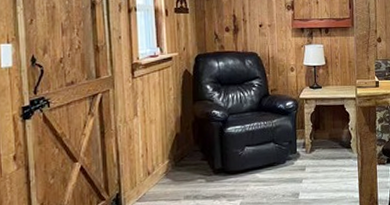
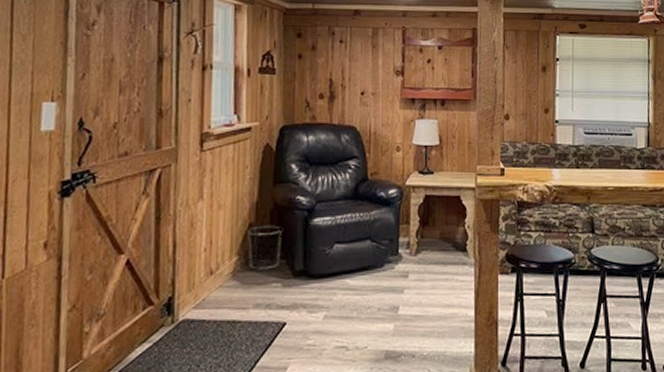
waste bin: none [174,134,204,170] -> present [247,225,283,270]

